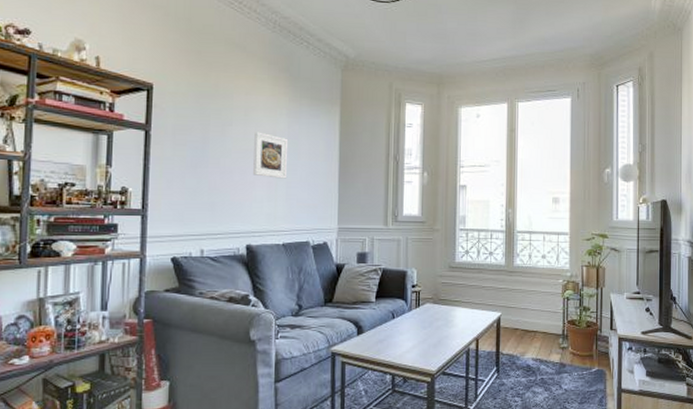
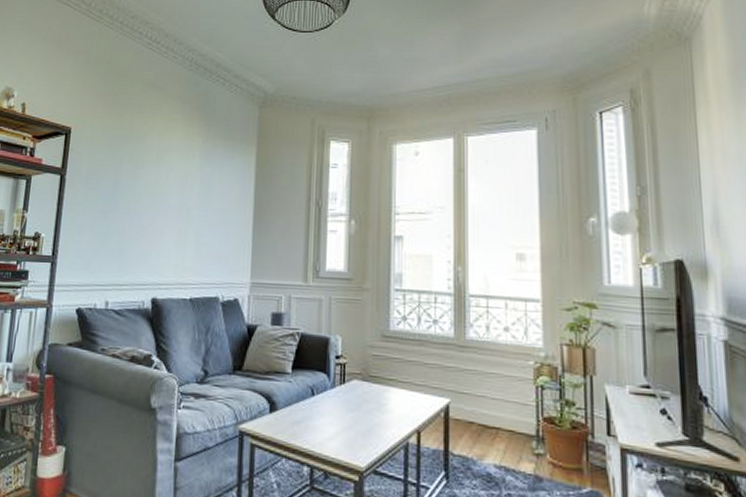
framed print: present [253,131,287,179] -> none [162,175,199,226]

